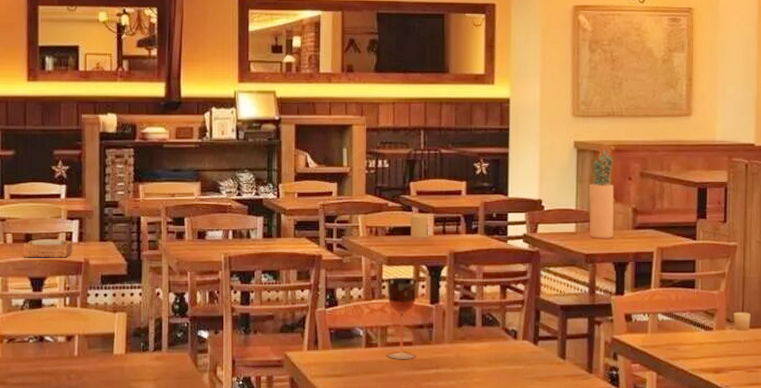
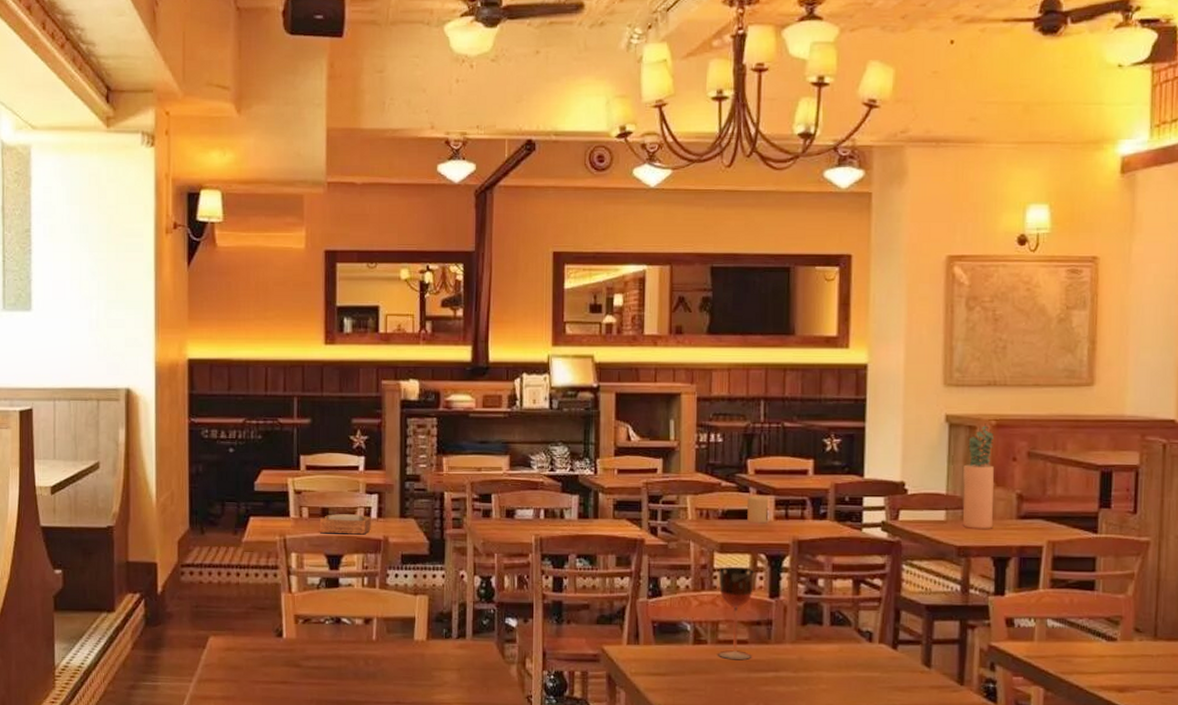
candle: present [733,312,751,332] -> none [1143,620,1166,645]

